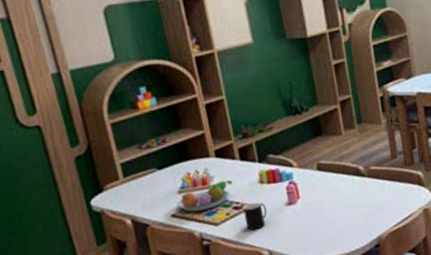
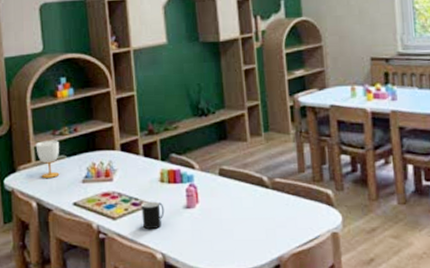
cup: none [121,154,153,194] -> present [35,141,60,178]
fruit bowl: present [176,179,233,212] -> none [79,174,134,202]

